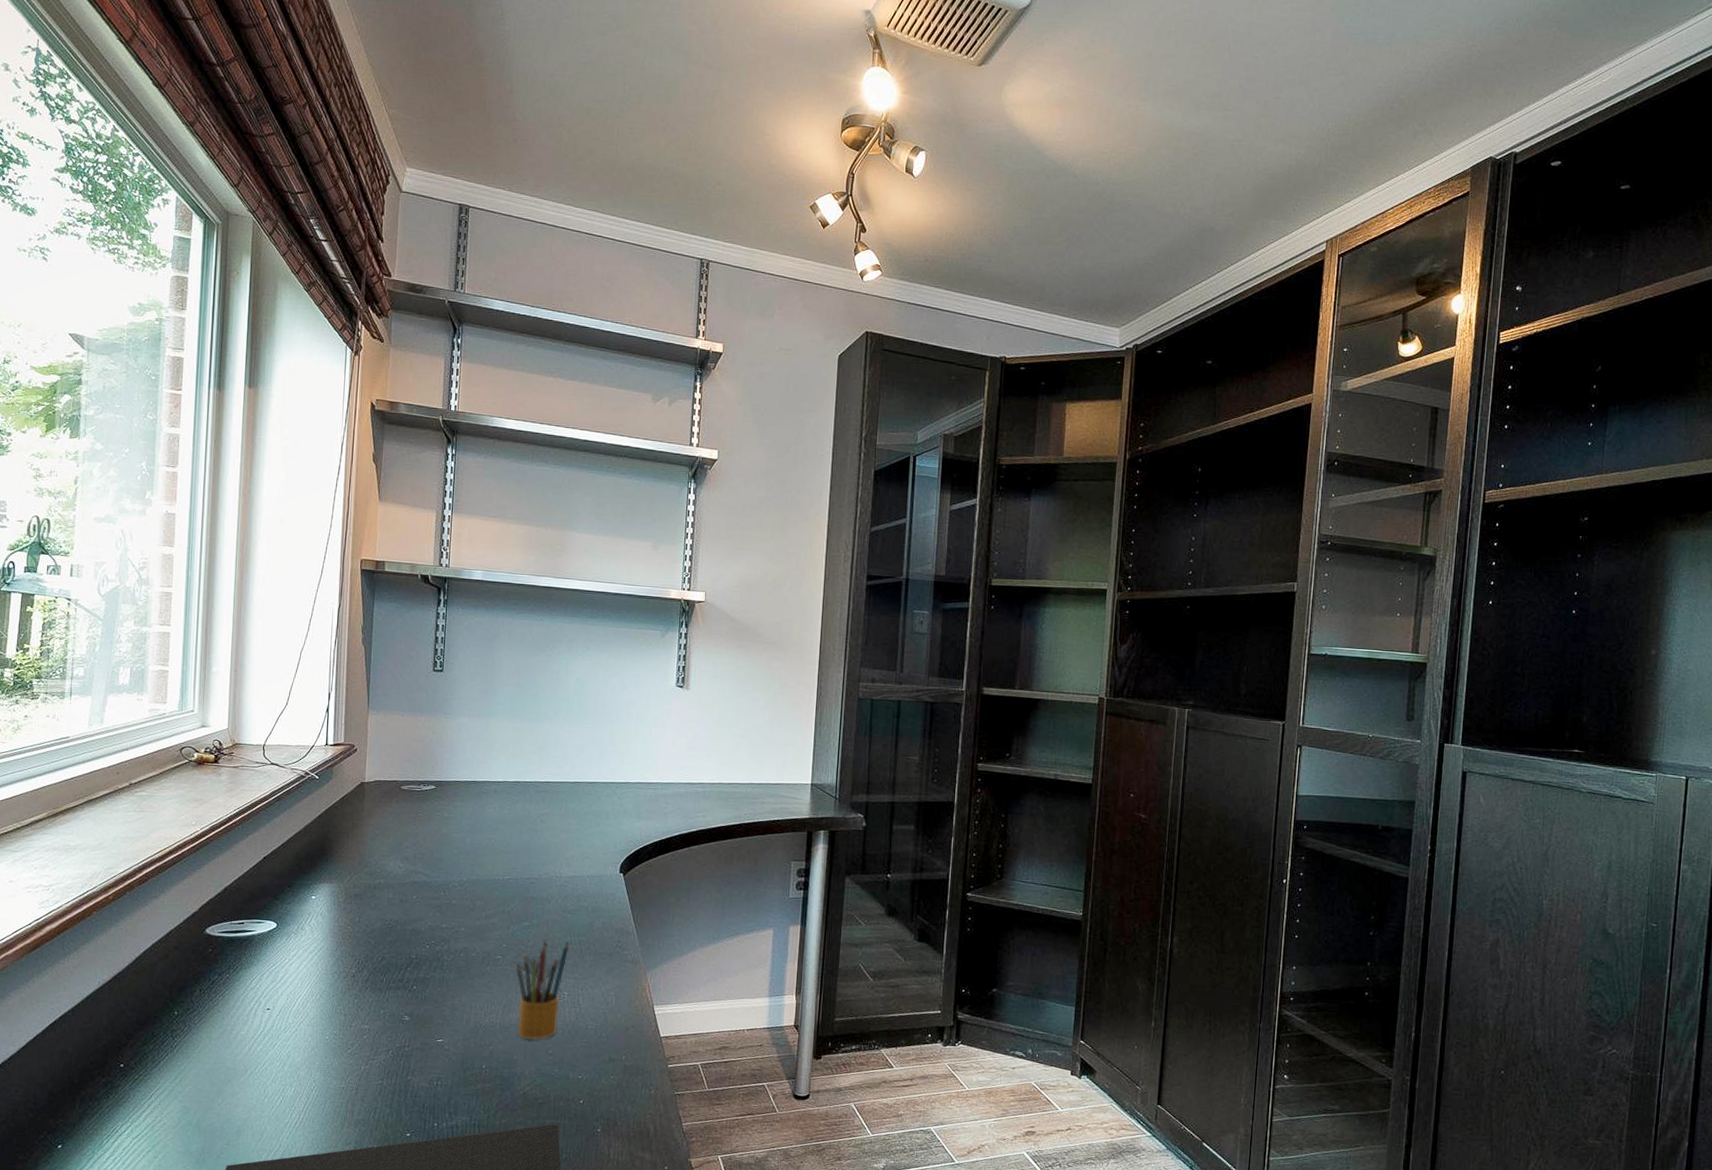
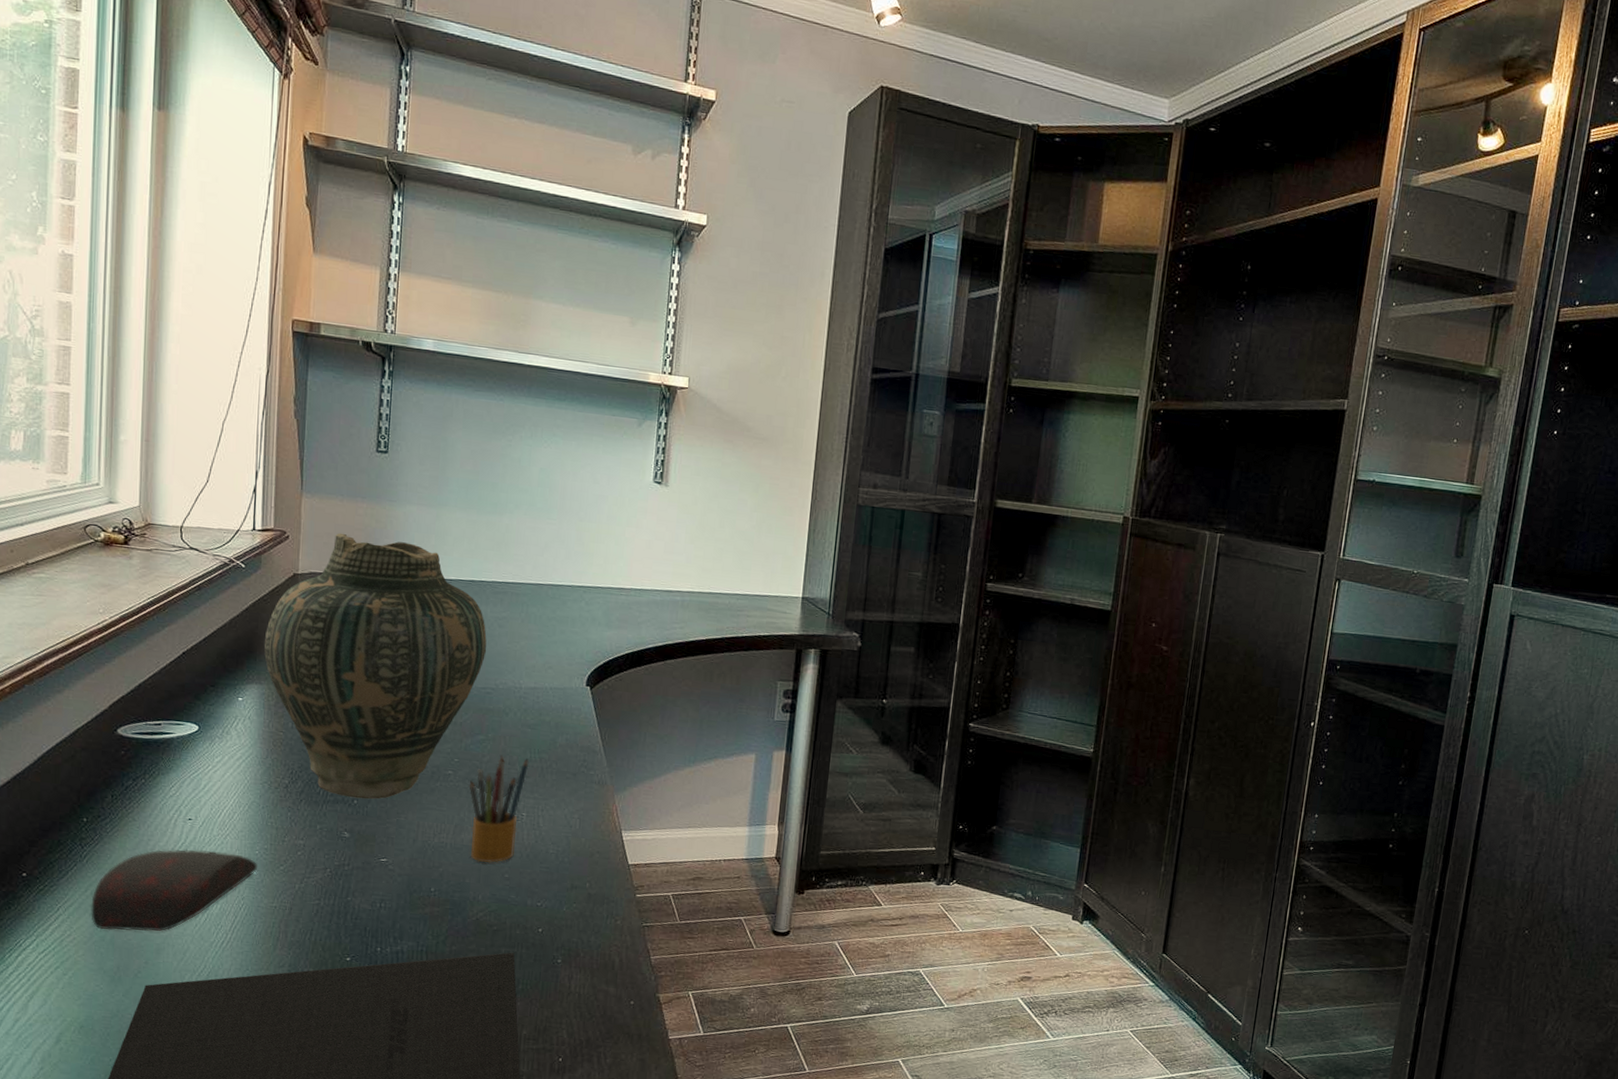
computer mouse: none [179,1037,327,1115] -> present [91,849,257,932]
vase: none [335,744,531,985] -> present [264,532,487,800]

